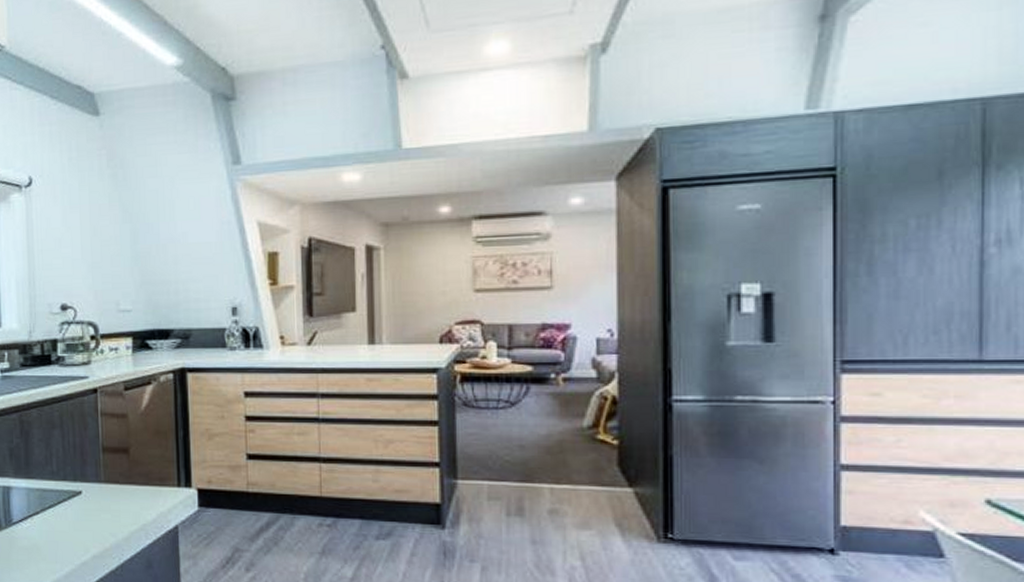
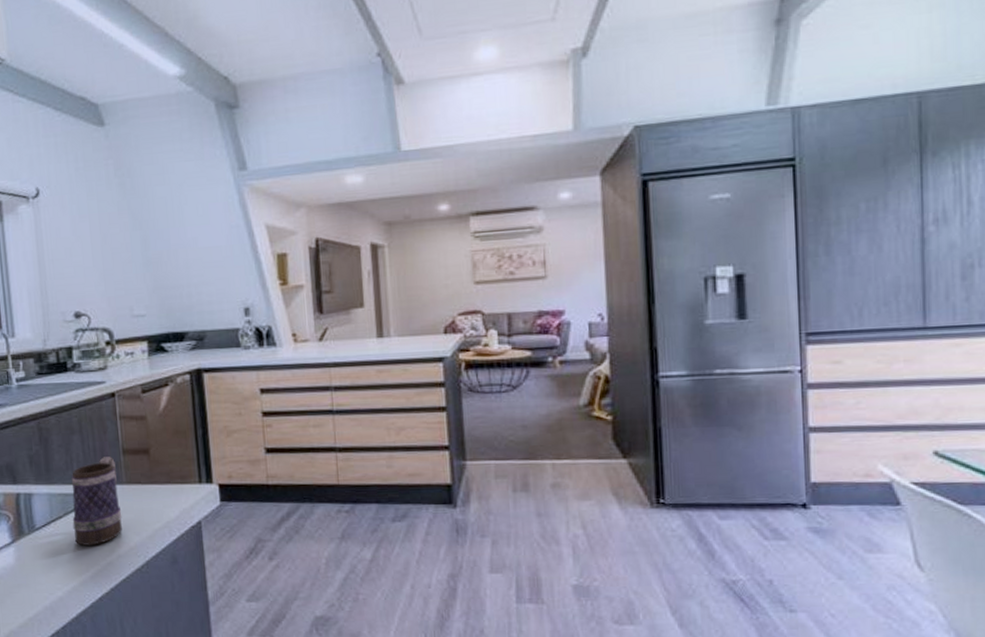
mug: none [49,454,99,544] -> present [71,457,122,546]

